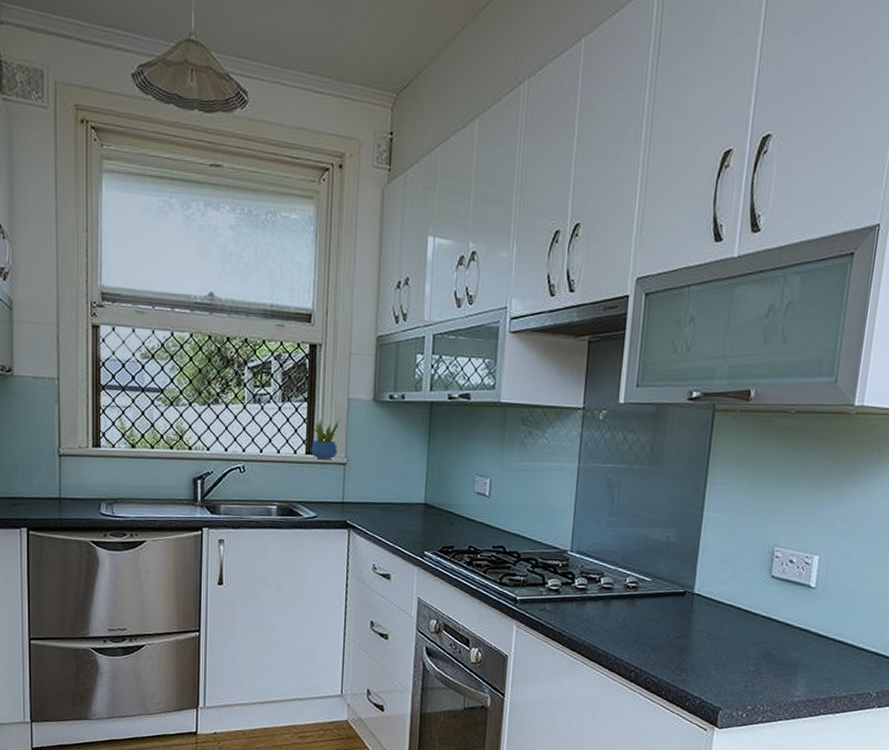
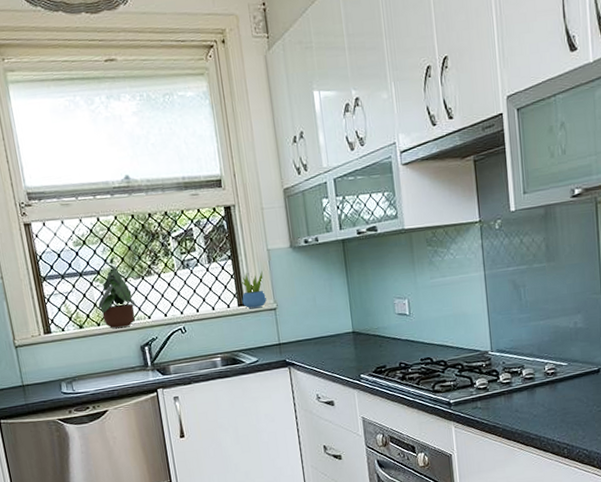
potted plant: none [155,377,196,456] -> present [97,257,136,329]

